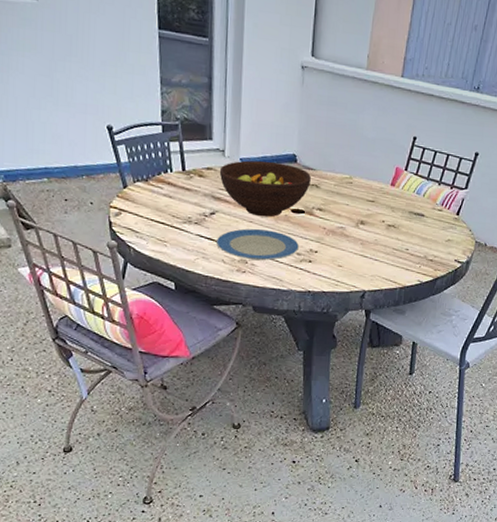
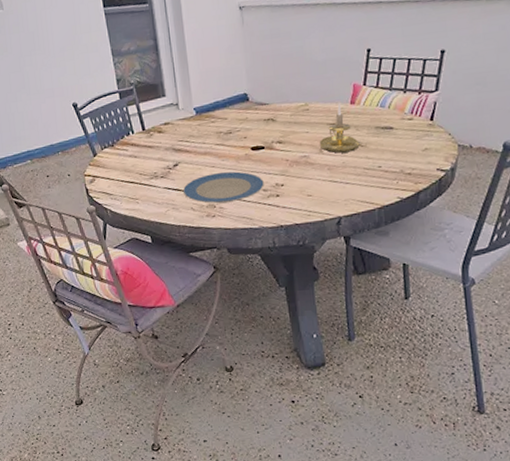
fruit bowl: present [219,160,311,217] -> none [176,104,266,161]
candle holder: none [356,181,394,231] -> present [319,102,361,153]

